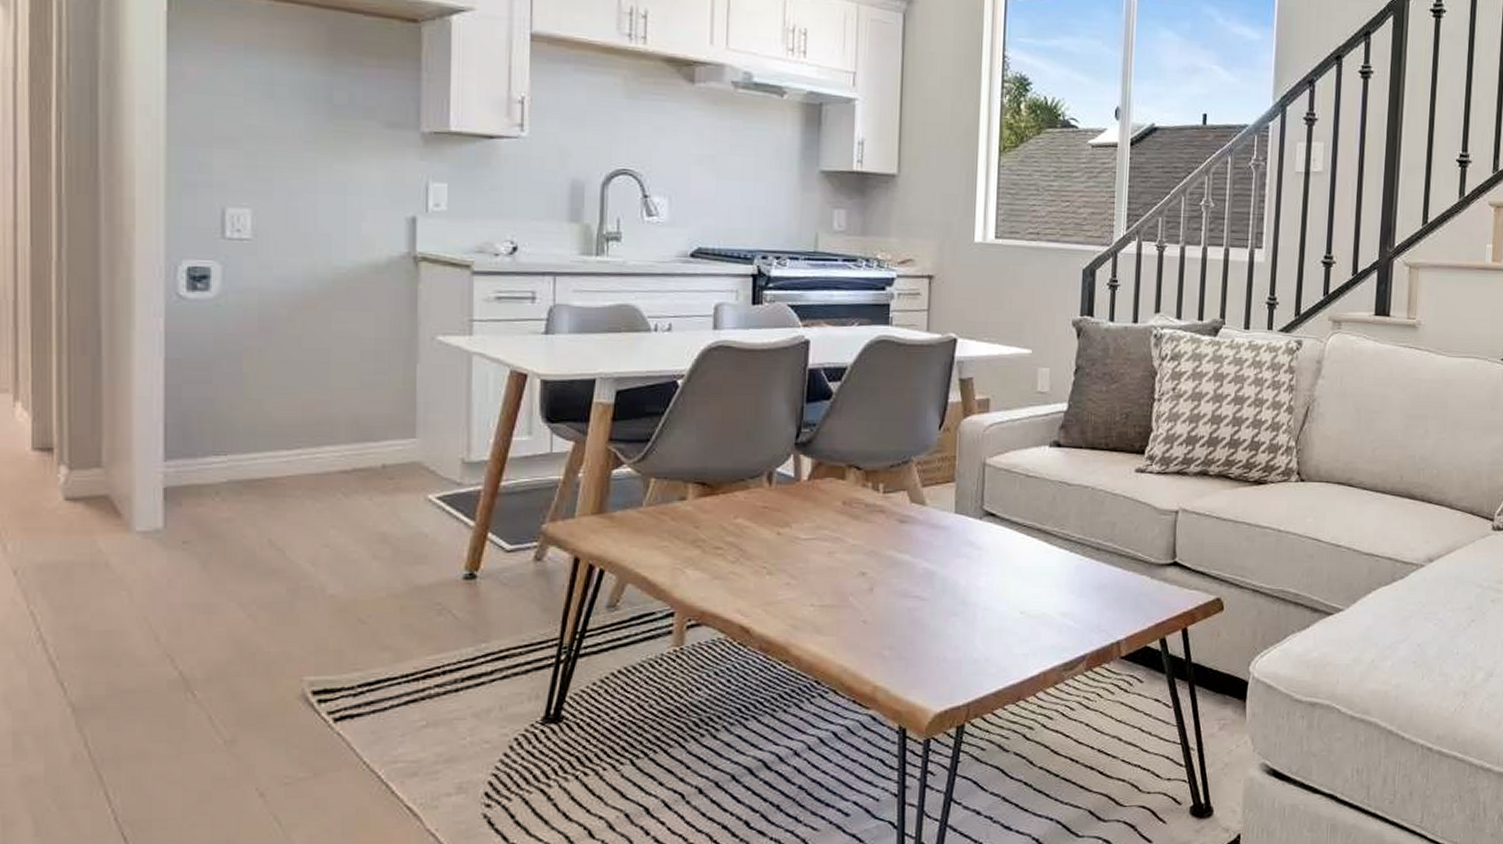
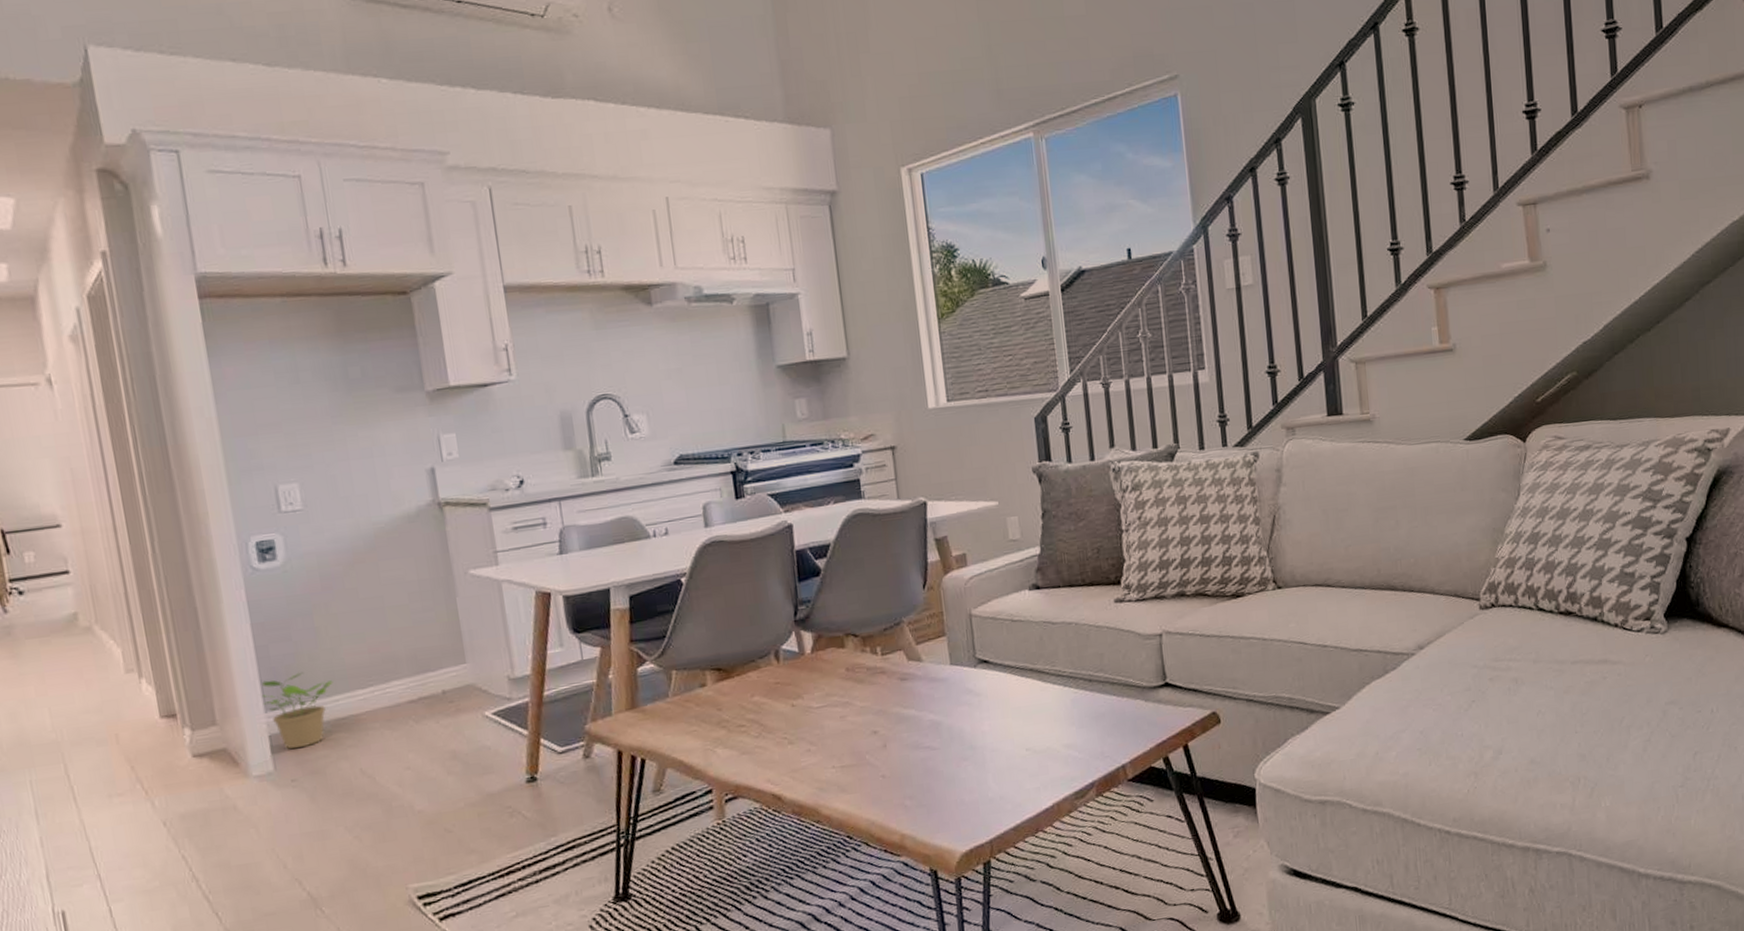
potted plant: none [163,422,253,507] -> present [261,673,333,749]

